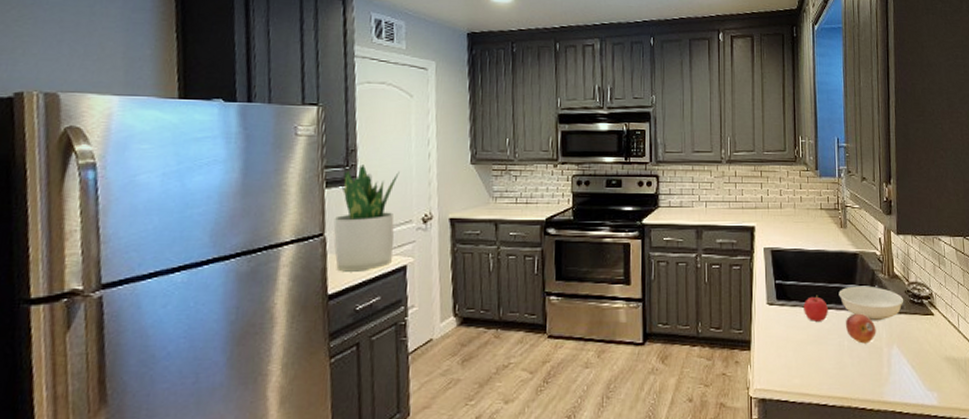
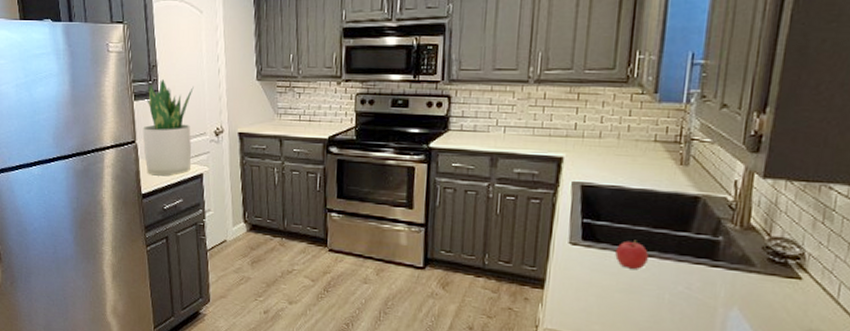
bowl: present [839,286,904,321] -> none [665,234,759,278]
fruit: present [845,313,876,344] -> none [668,265,712,301]

